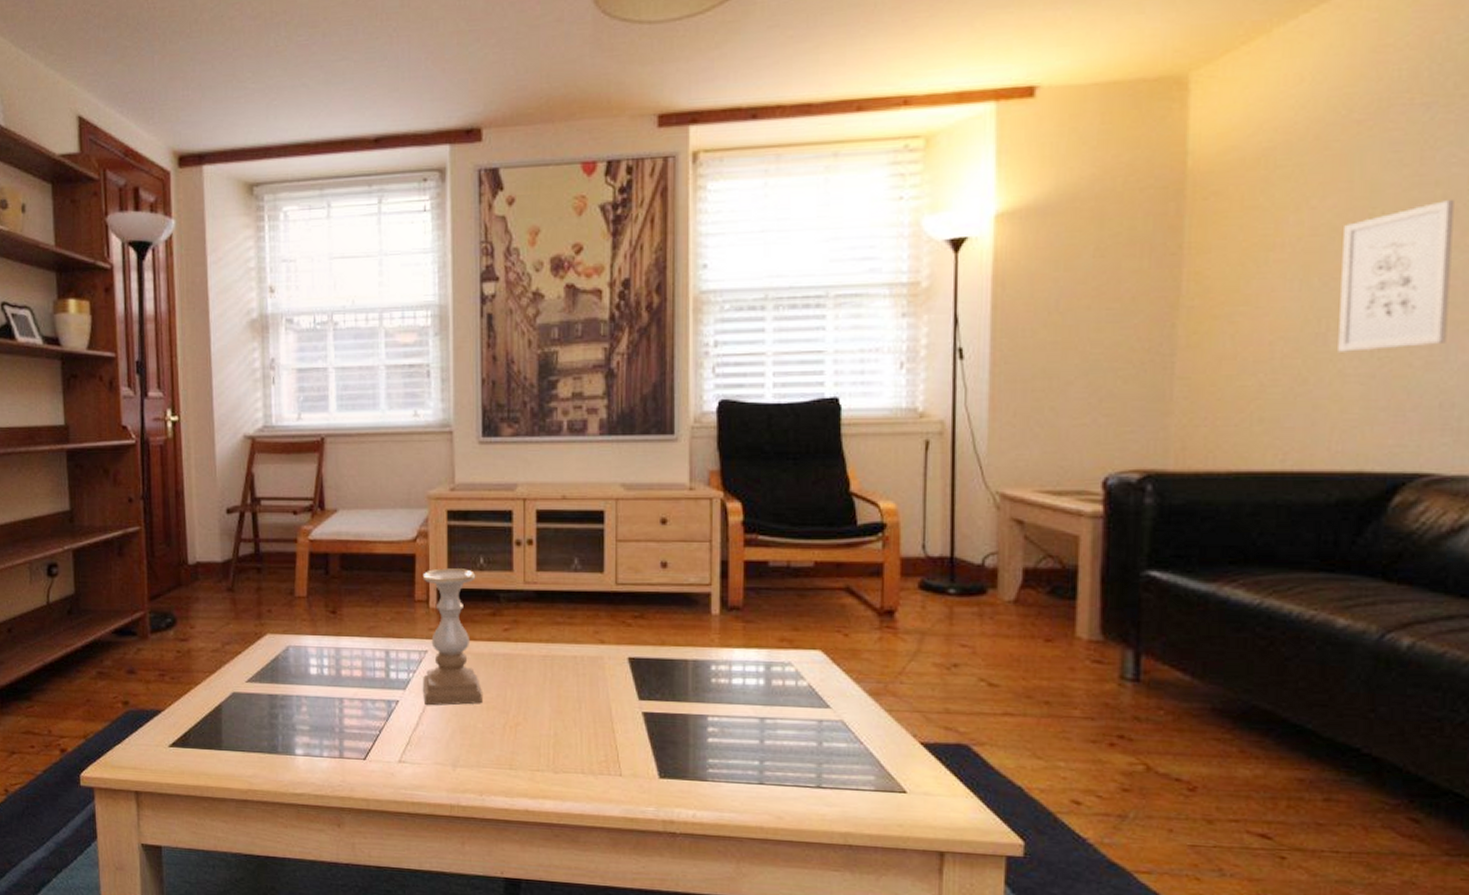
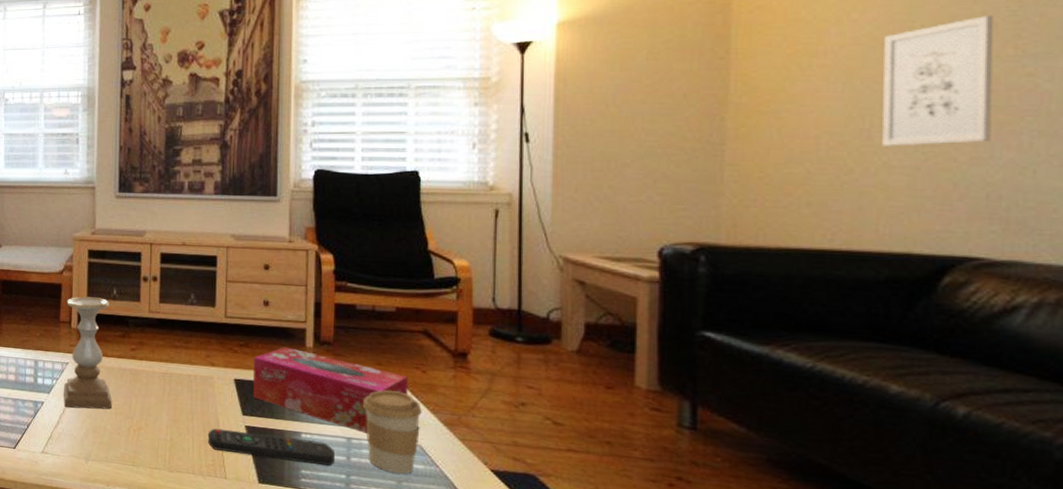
remote control: none [598,717,746,752] -> present [207,428,334,466]
tissue box: none [651,616,829,711] -> present [253,347,408,433]
coffee cup: none [778,660,844,755] -> present [363,390,422,474]

